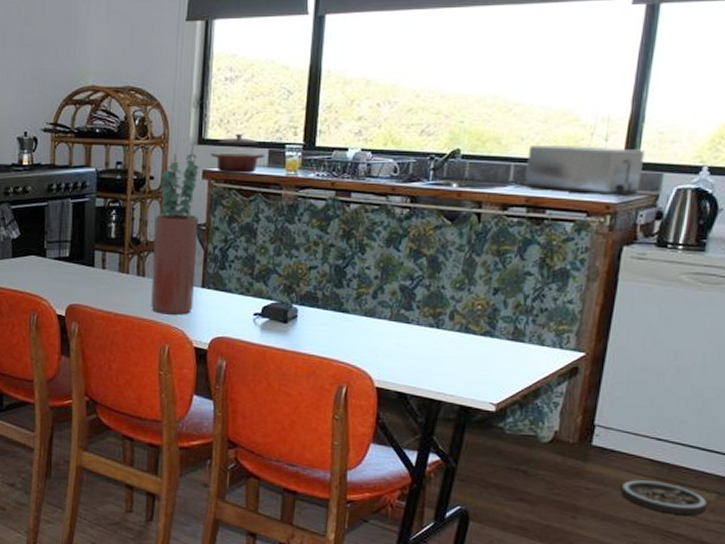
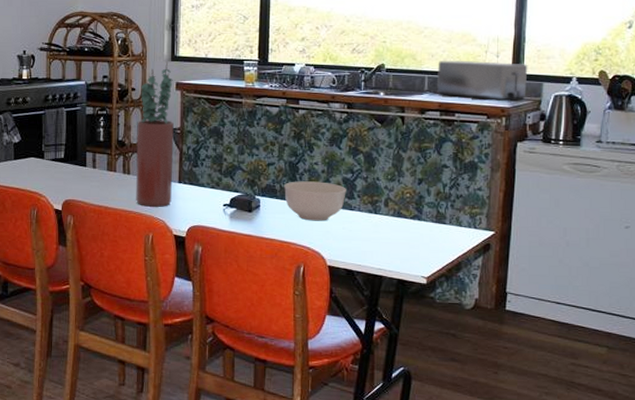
saucepan: present [210,133,264,174] -> none [181,51,227,86]
bowl: none [327,288,403,336] -> present [284,181,346,221]
pet bowl: present [620,480,707,515] -> none [531,338,600,367]

